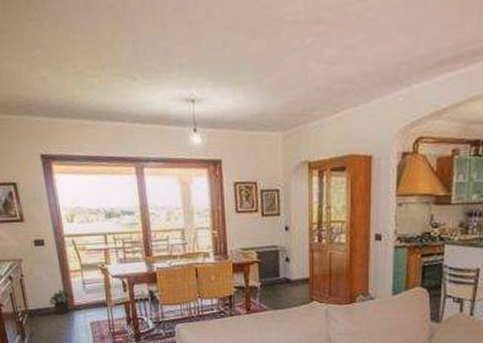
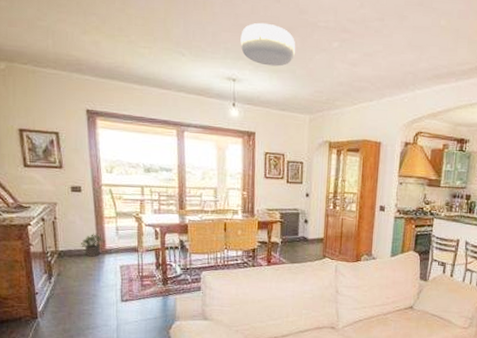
ceiling light: none [196,27,261,79] -> present [240,22,296,67]

